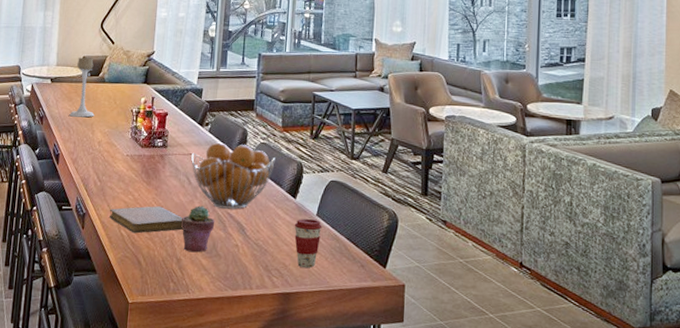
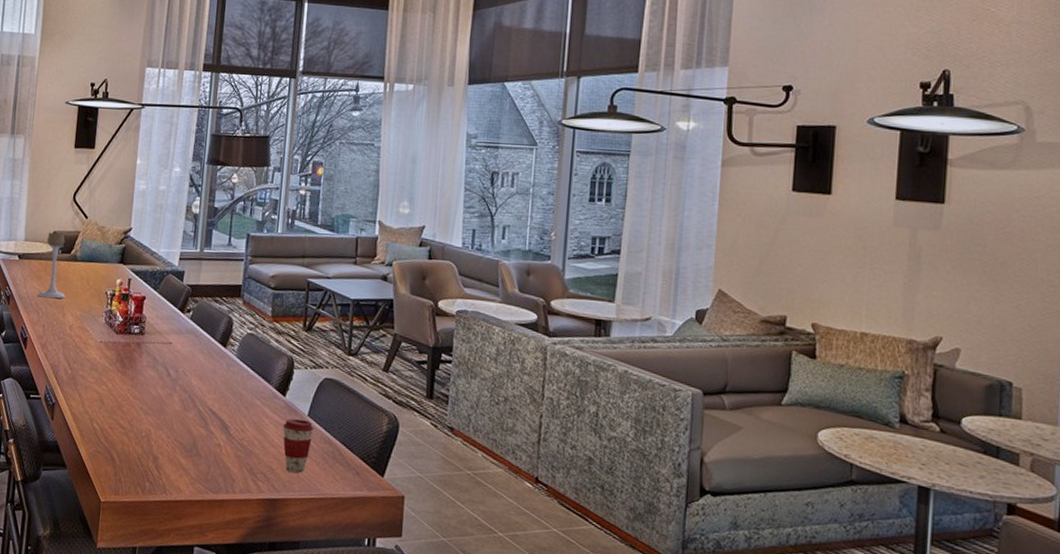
notebook: present [109,206,184,234] -> none [80,398,161,428]
potted succulent: present [180,206,215,253] -> none [158,400,196,451]
fruit basket: present [190,142,275,209] -> none [170,331,263,405]

